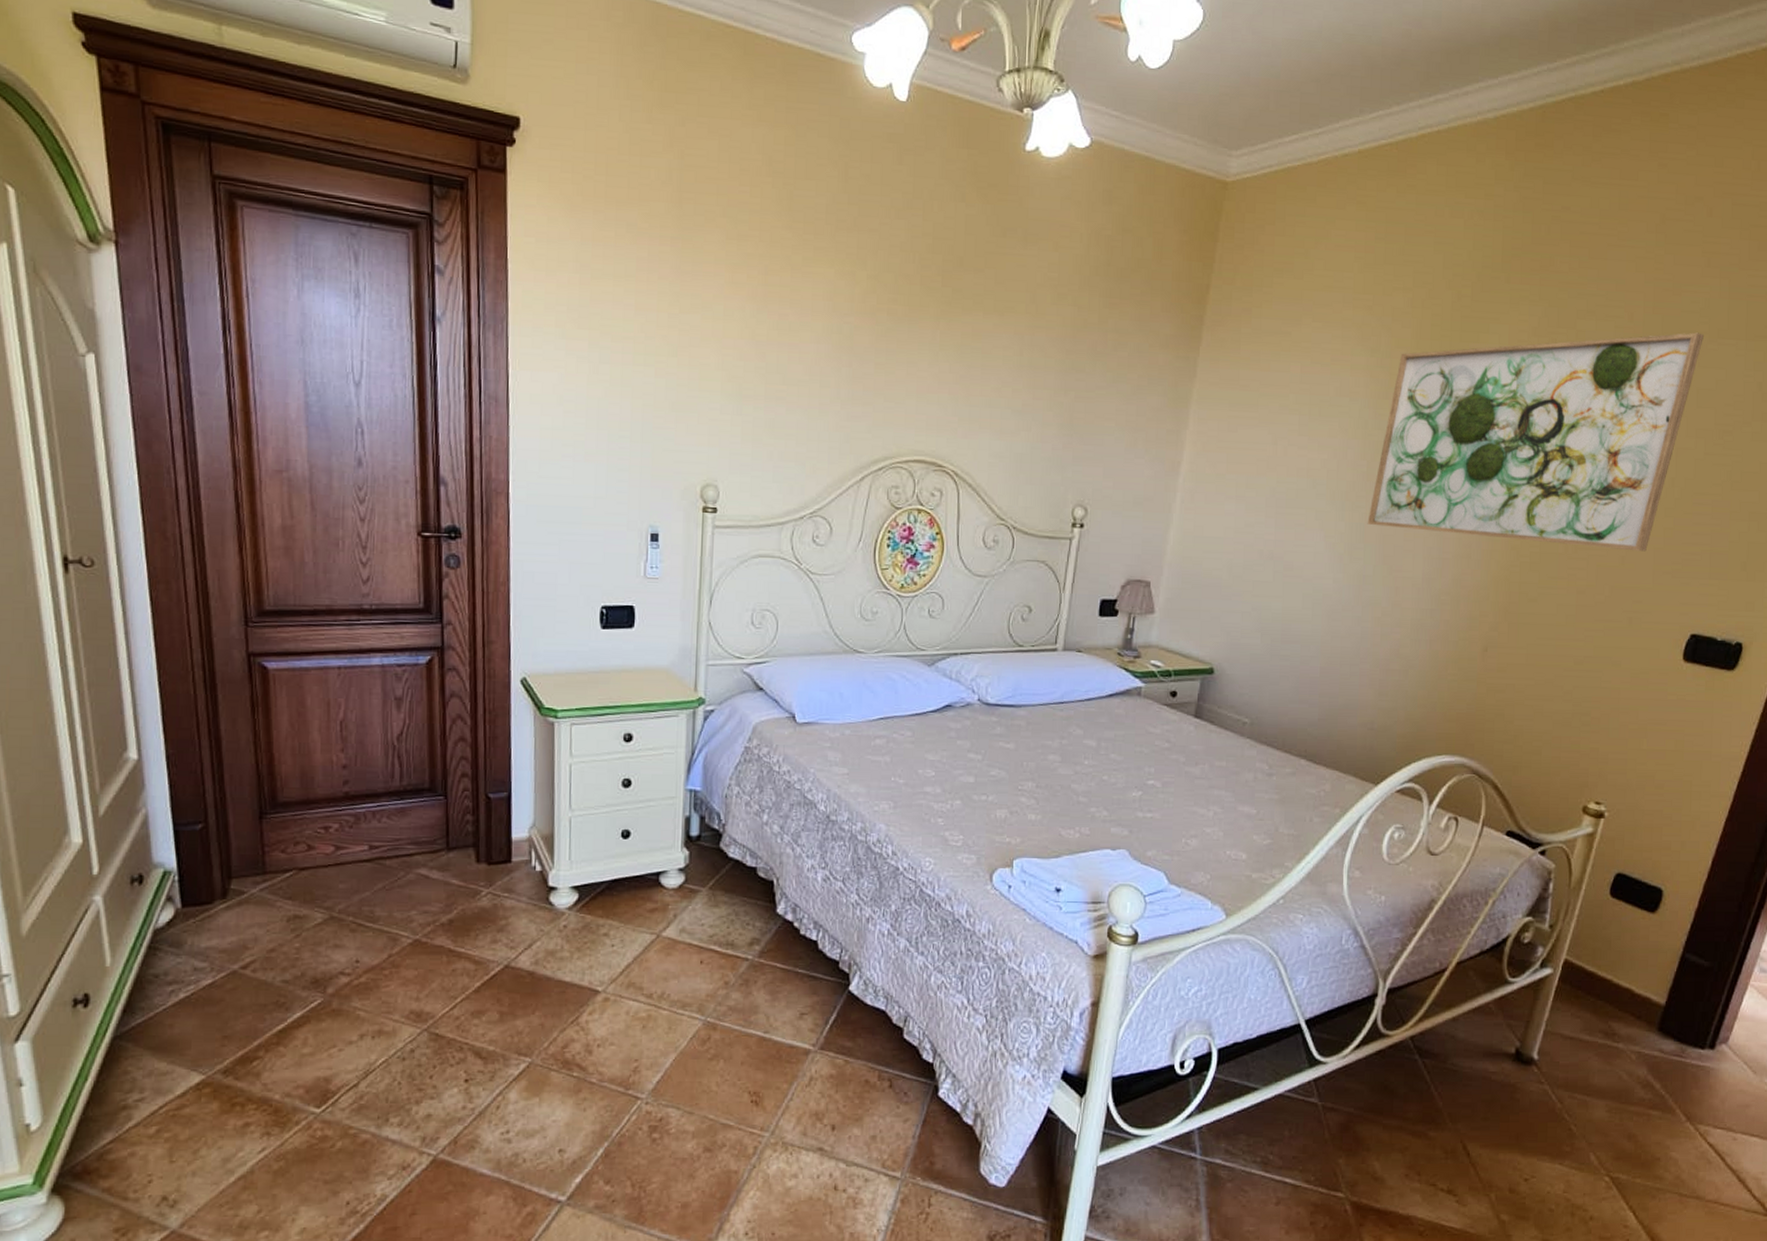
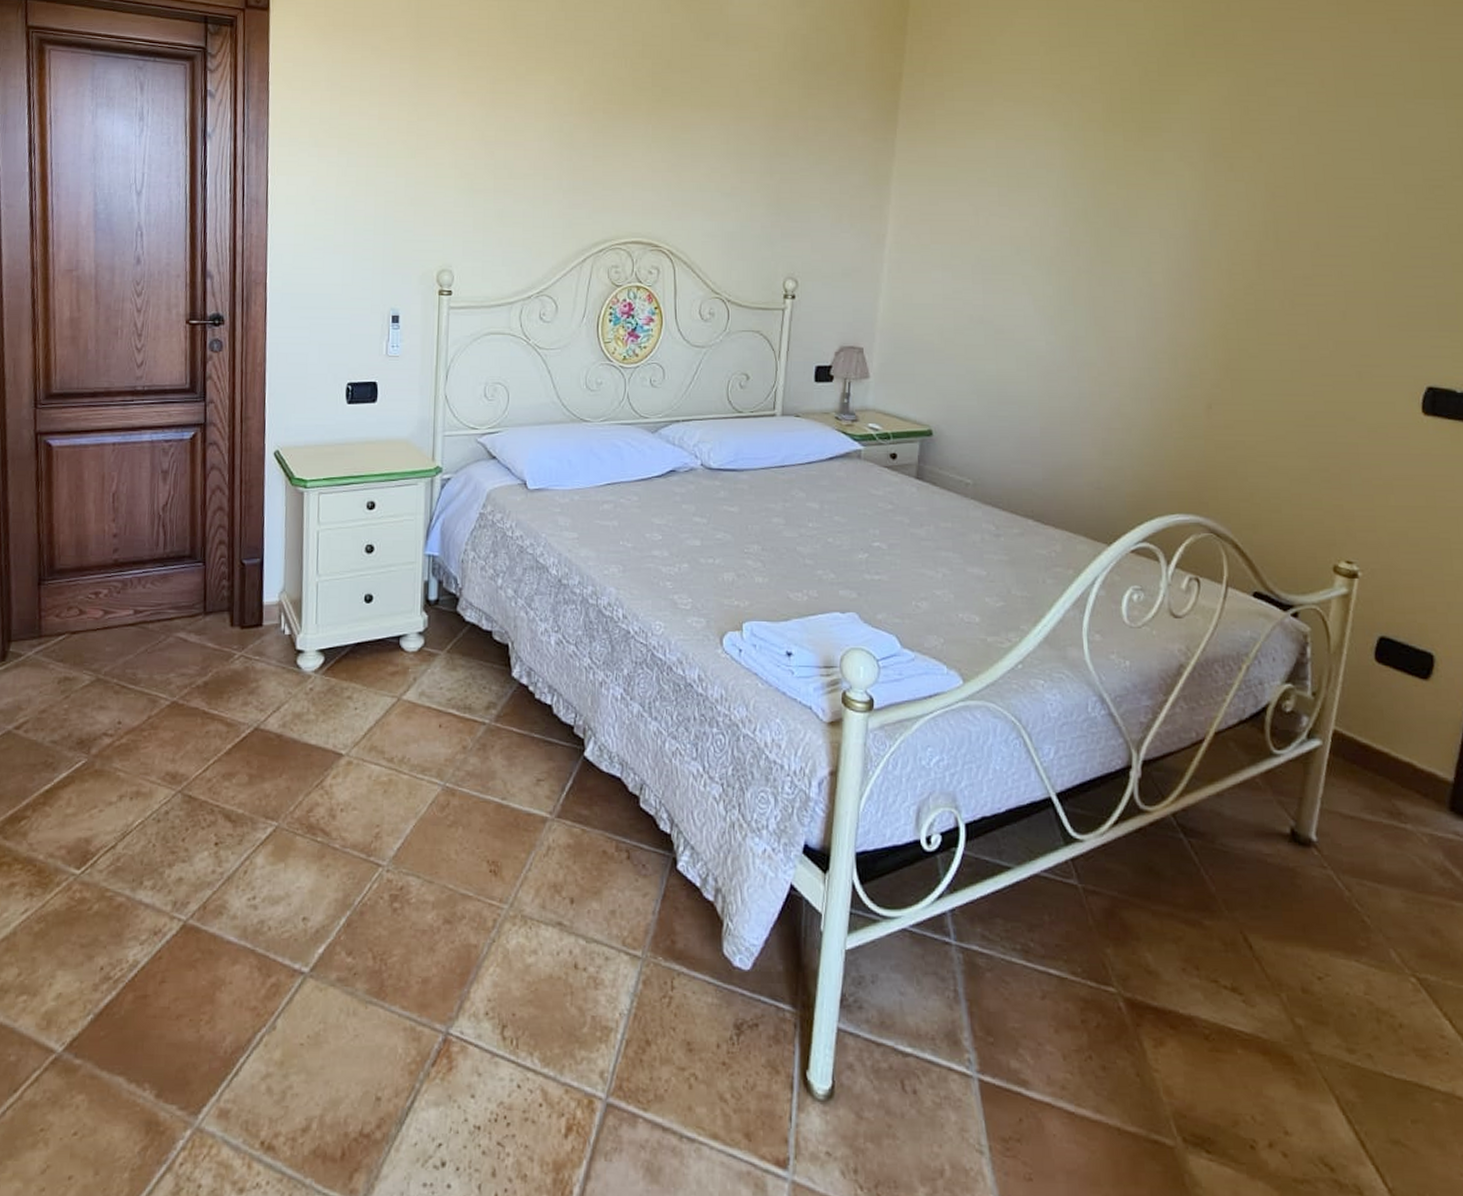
wall art: present [1367,332,1704,552] -> none [1075,94,1400,306]

